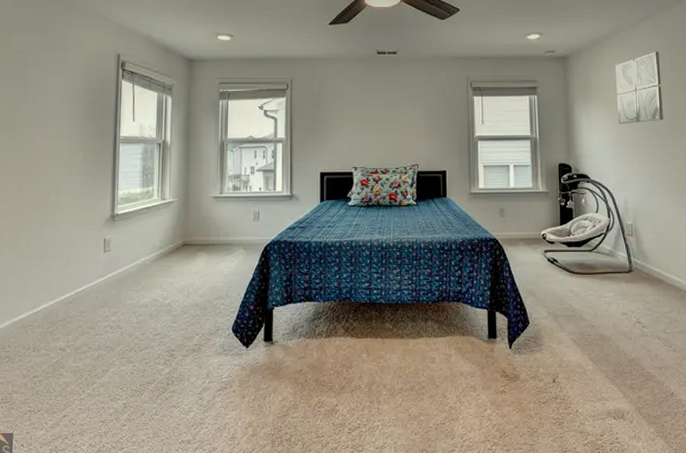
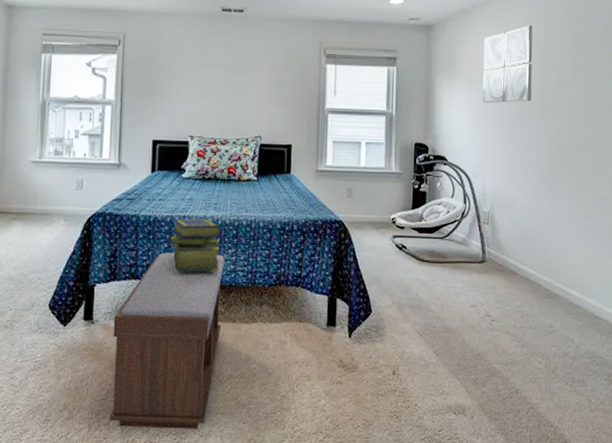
bench: none [291,275,391,442] -> present [109,252,224,429]
stack of books: none [340,242,386,293] -> present [170,218,222,272]

